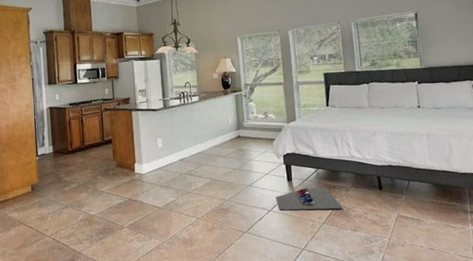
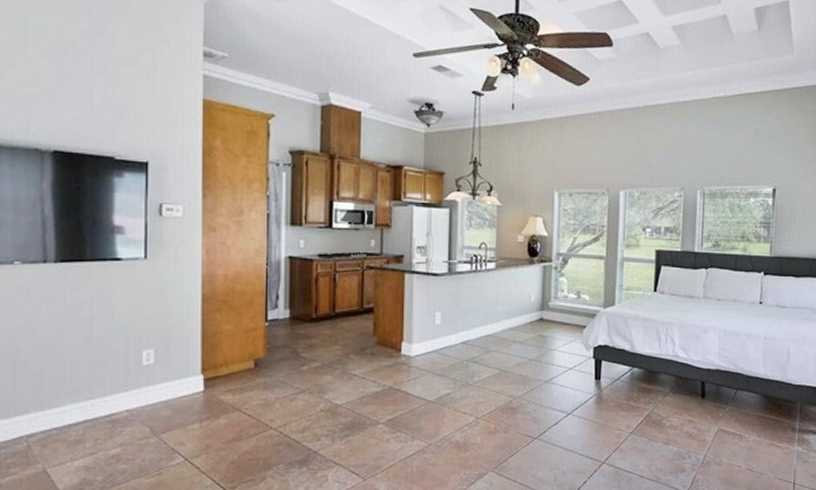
shoe: present [276,187,343,211] -> none [578,388,657,418]

